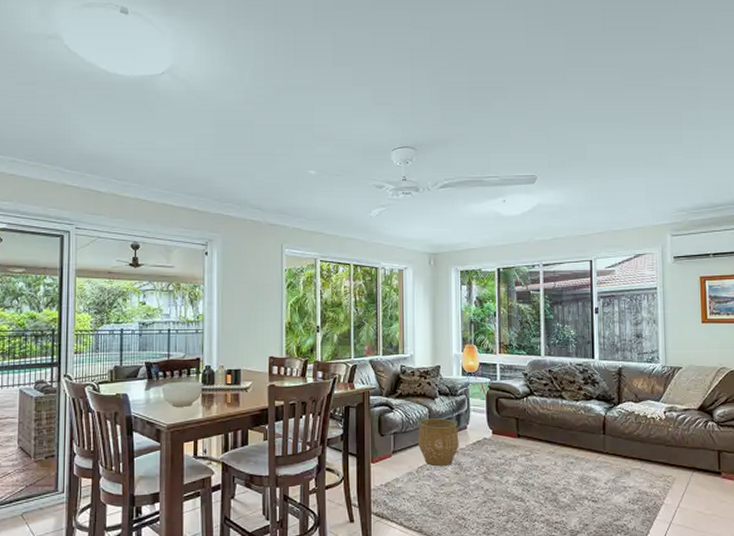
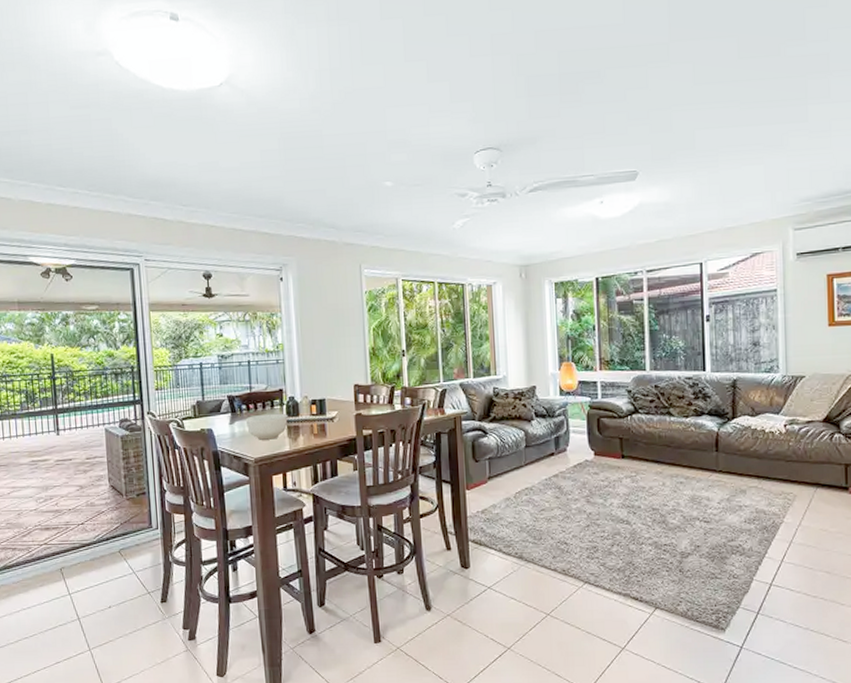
basket: present [418,418,459,467] -> none [514,441,559,492]

